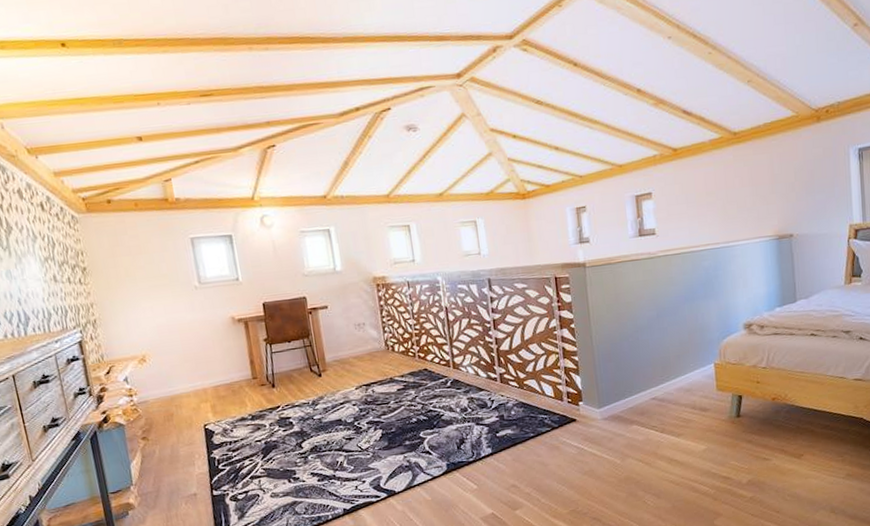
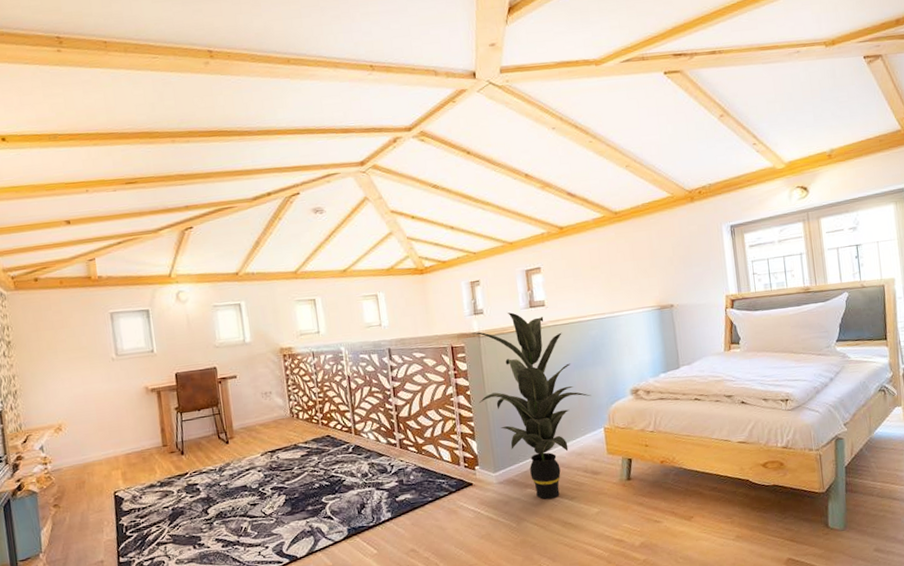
indoor plant: none [576,241,702,436] -> present [471,312,591,500]

